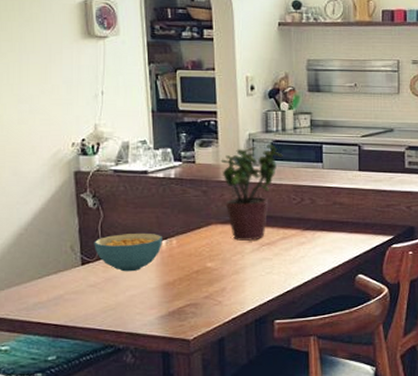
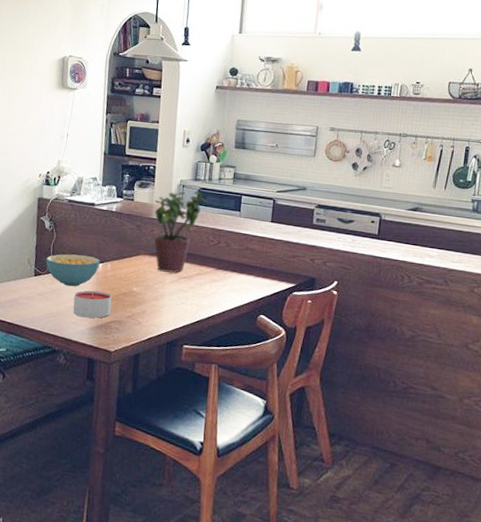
candle: none [135,272,183,306] -> present [73,290,112,318]

